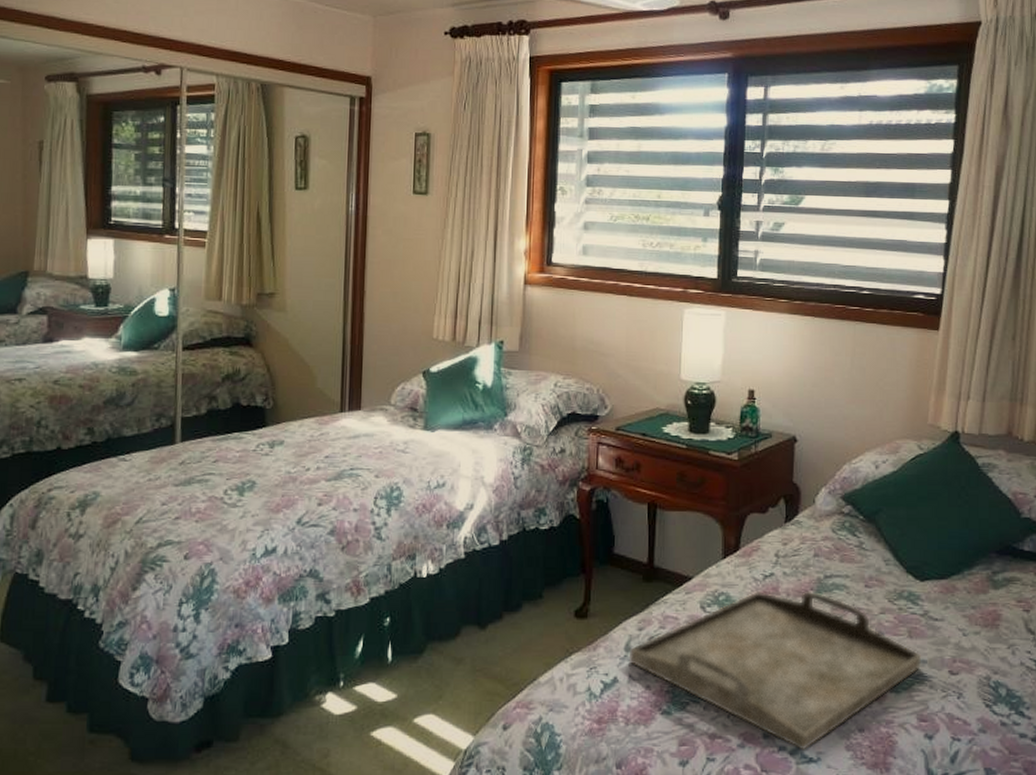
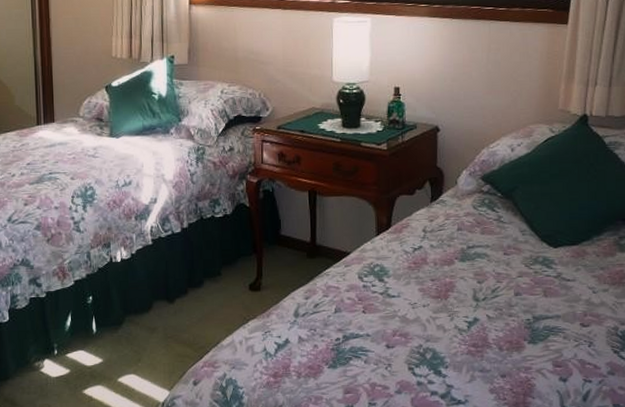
serving tray: present [629,590,922,750] -> none [297,261,556,394]

